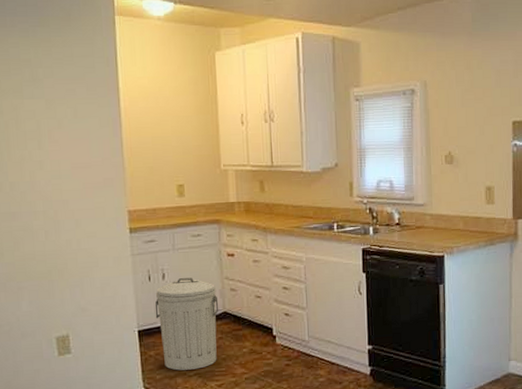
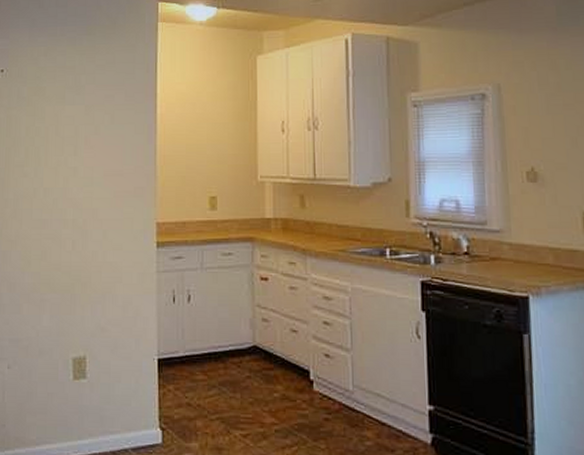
trash can: present [155,278,219,371] -> none [177,302,248,412]

